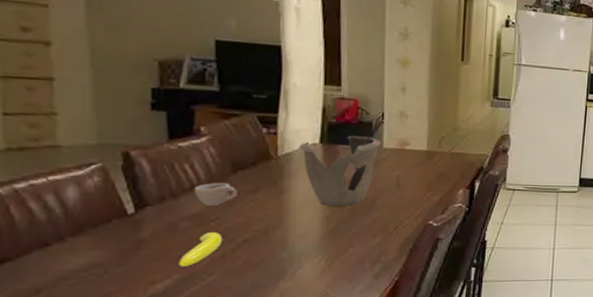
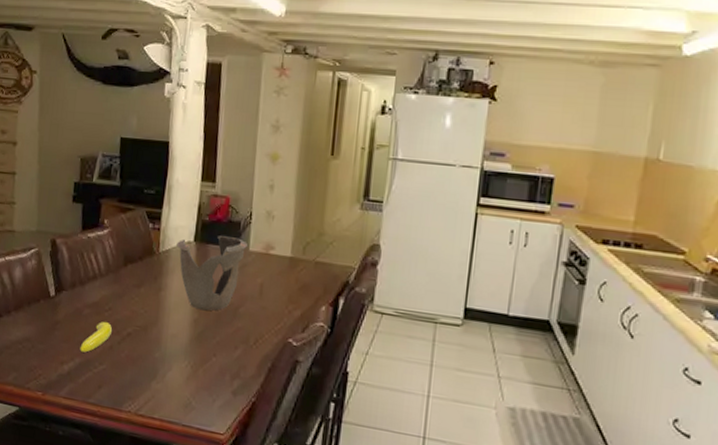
cup: present [193,183,237,206] -> none [95,273,126,297]

